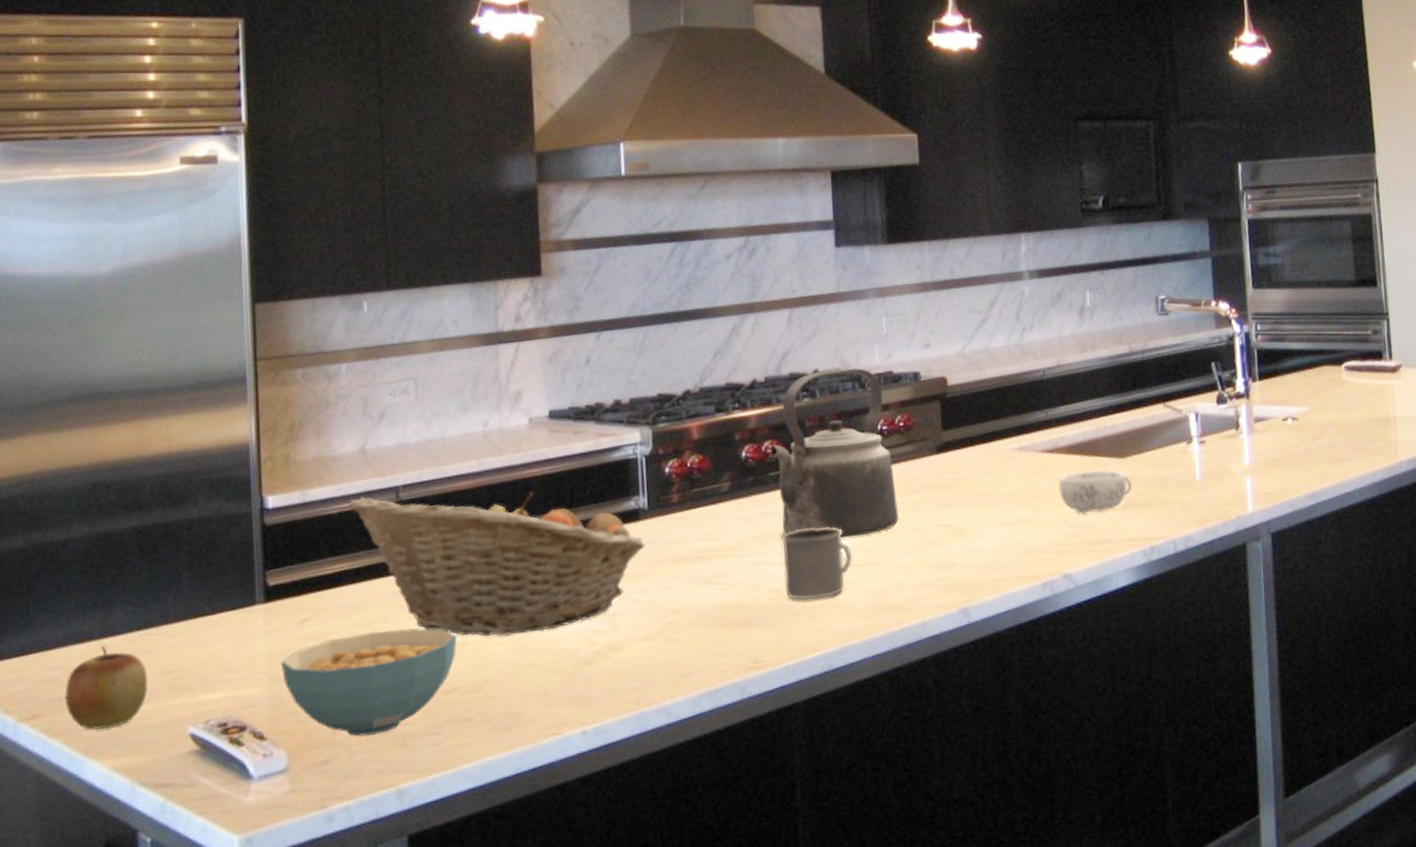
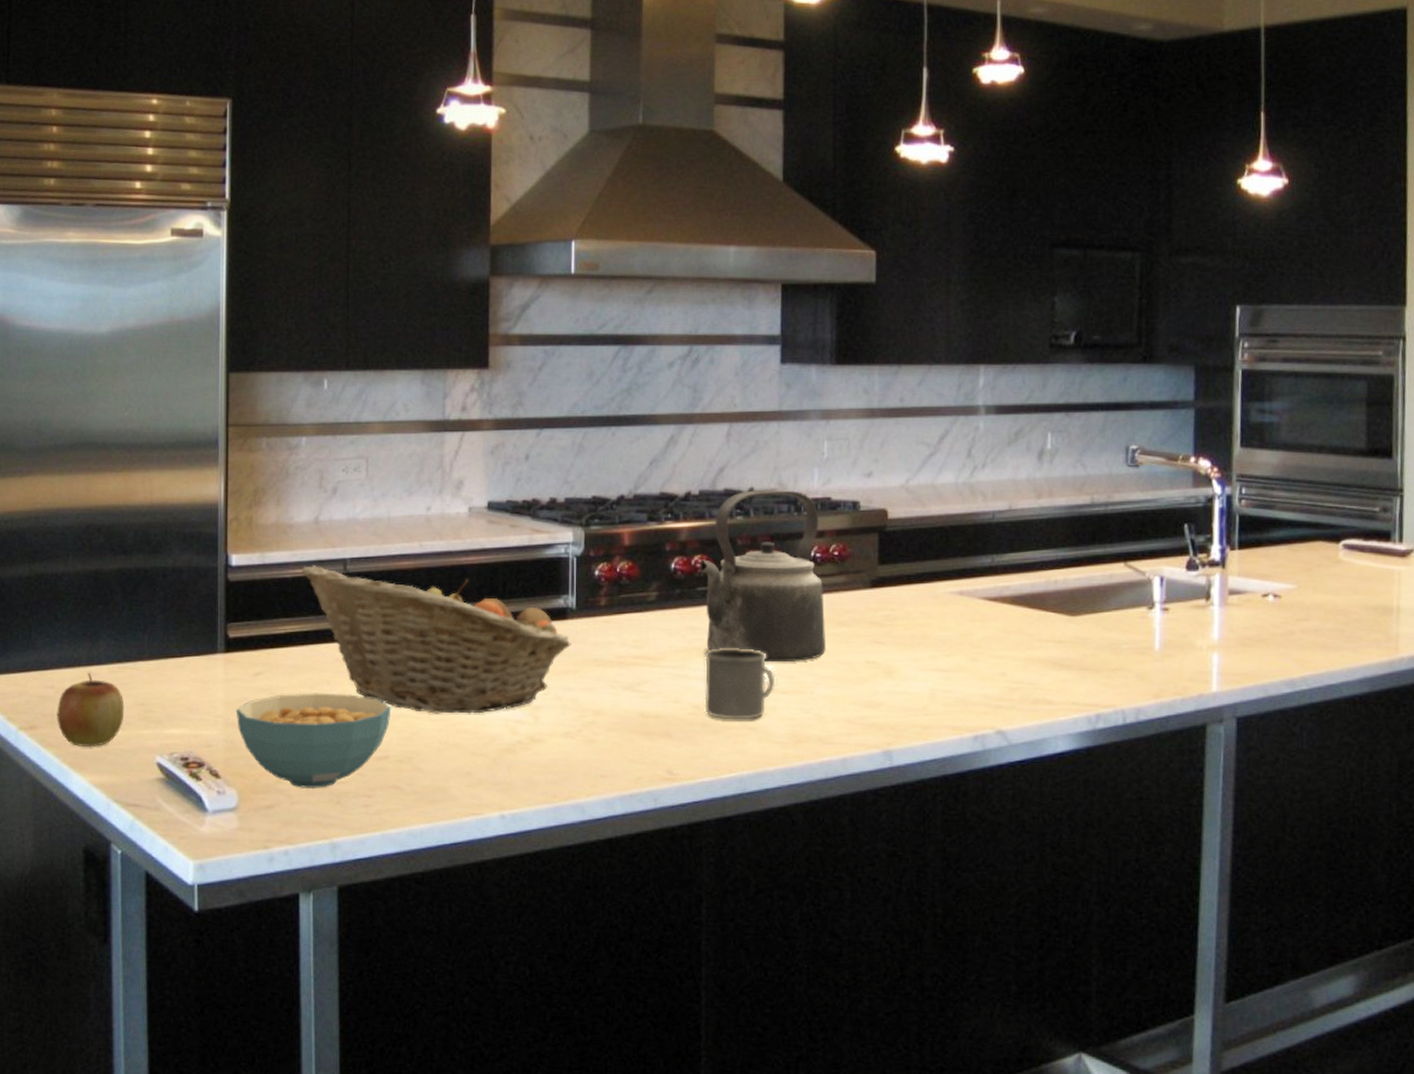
decorative bowl: present [1058,469,1132,514] -> none [1000,625,1081,671]

